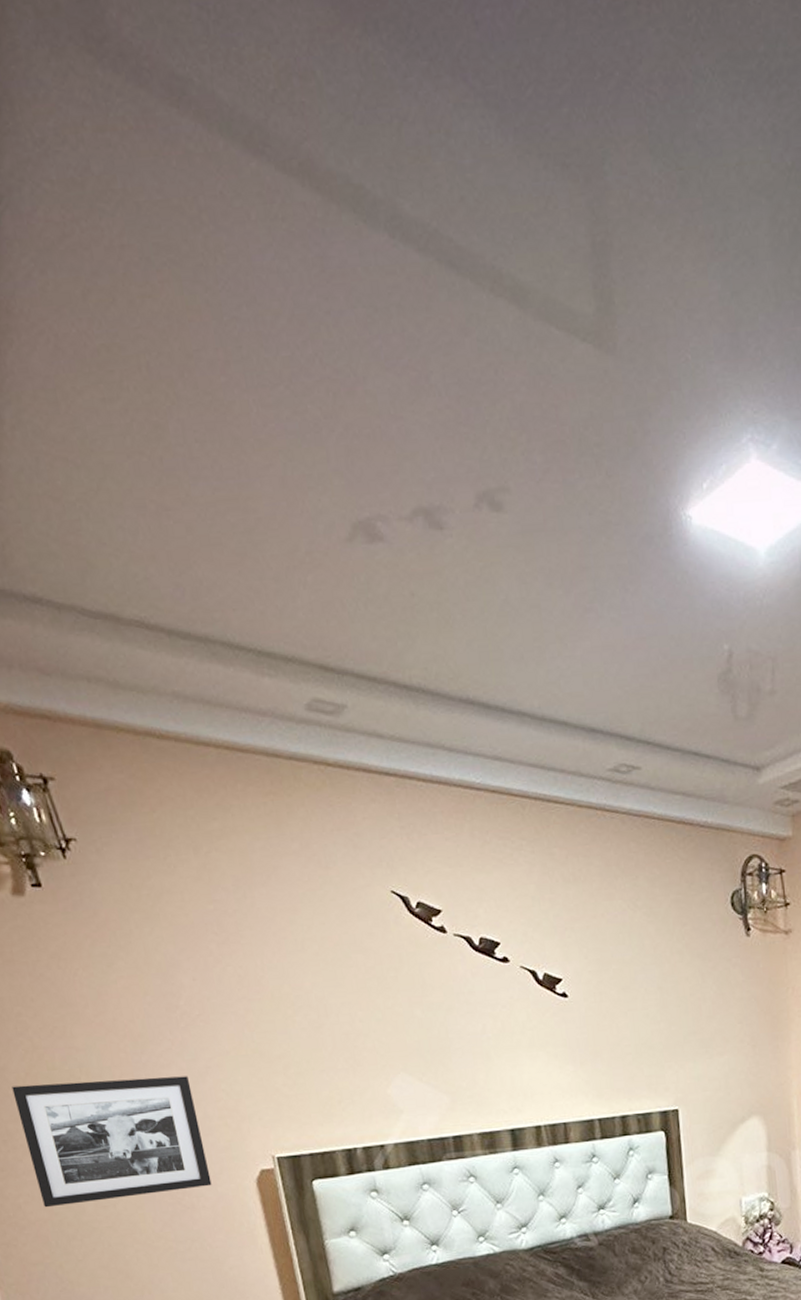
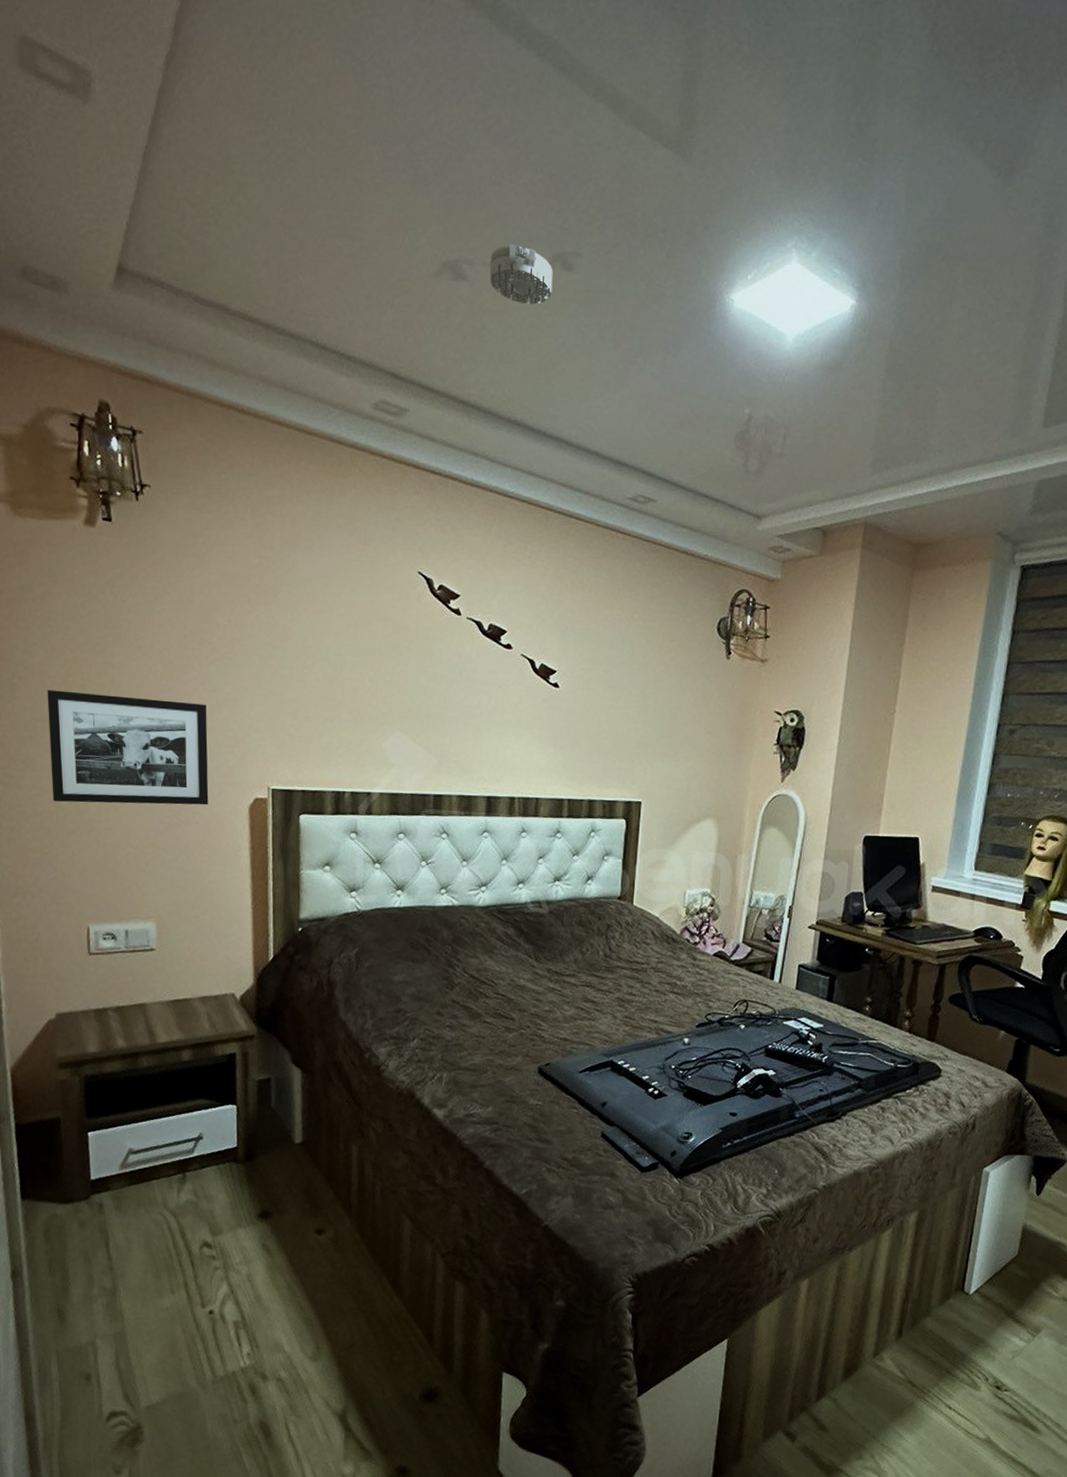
smoke detector: none [406,488,484,559] -> present [489,243,553,305]

